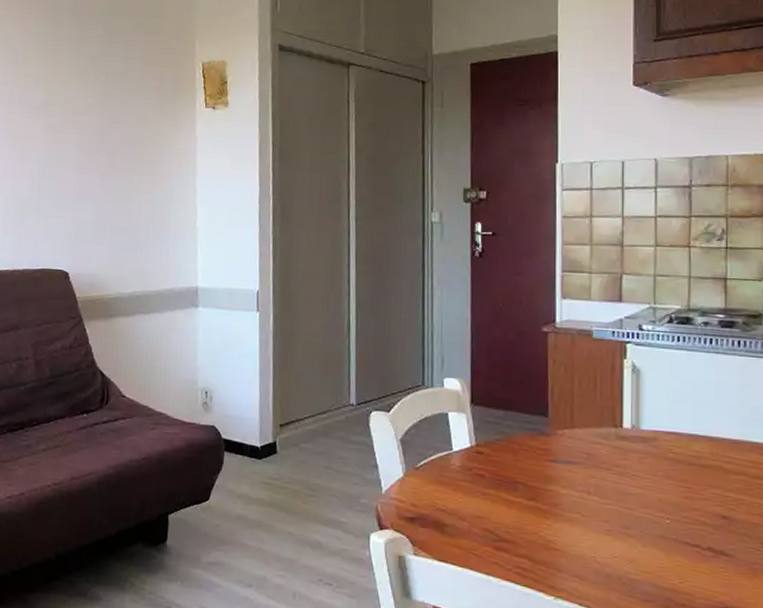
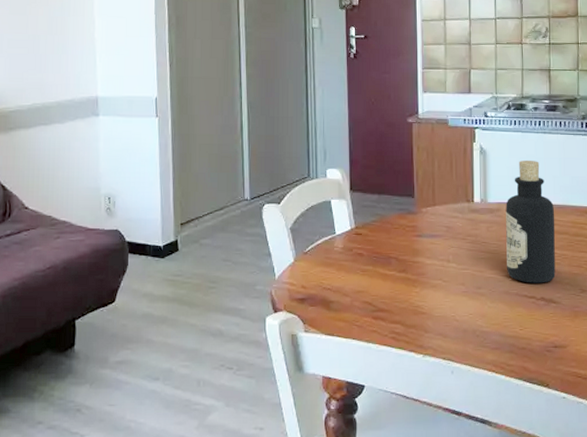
bottle: none [664,384,729,531] -> present [506,161,556,283]

